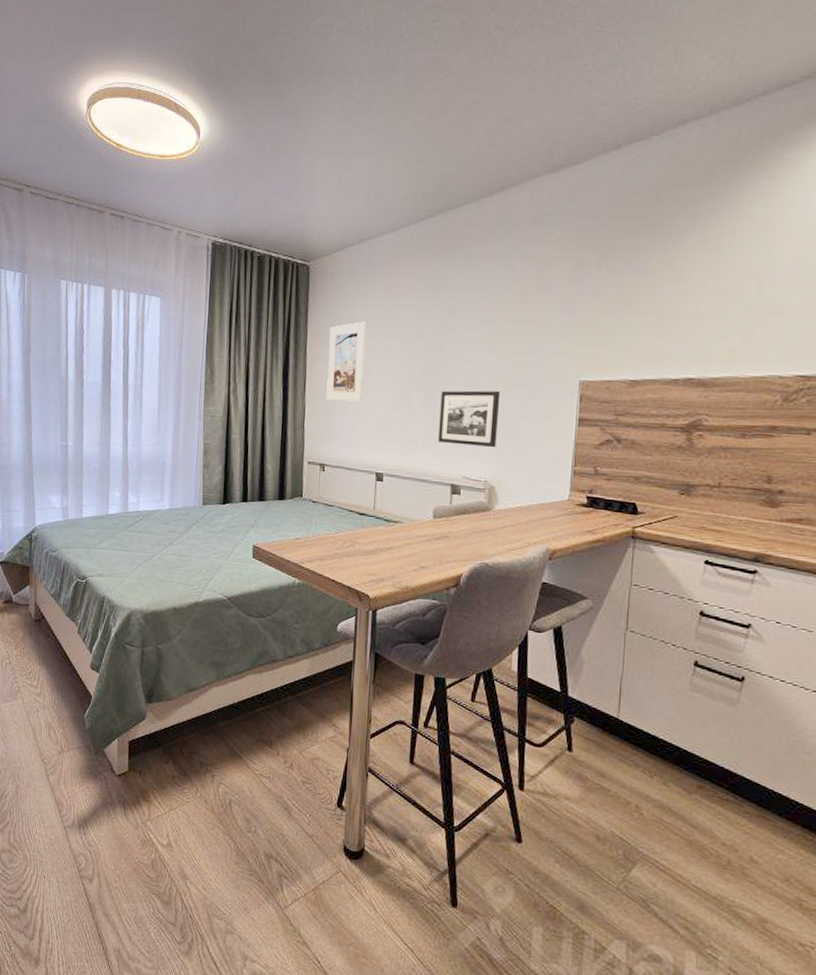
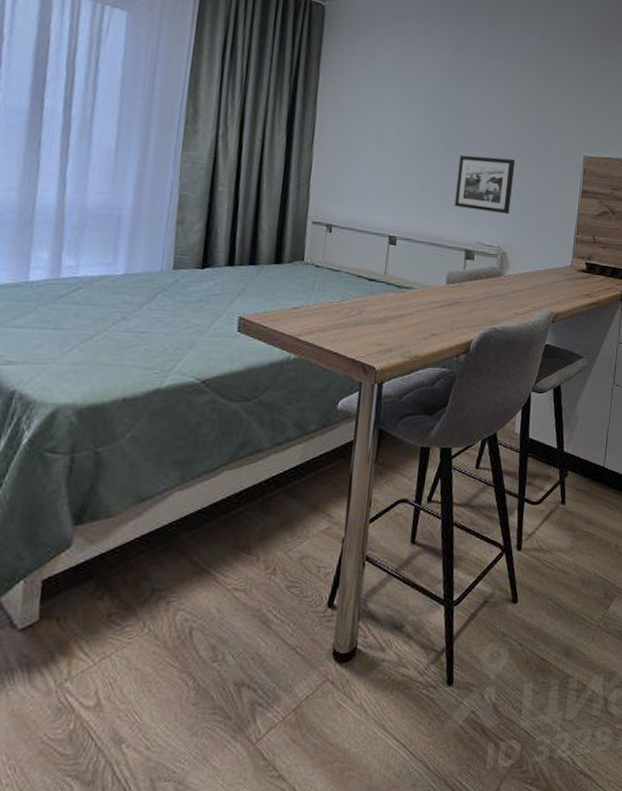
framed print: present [326,321,367,402] -> none [337,74,386,160]

